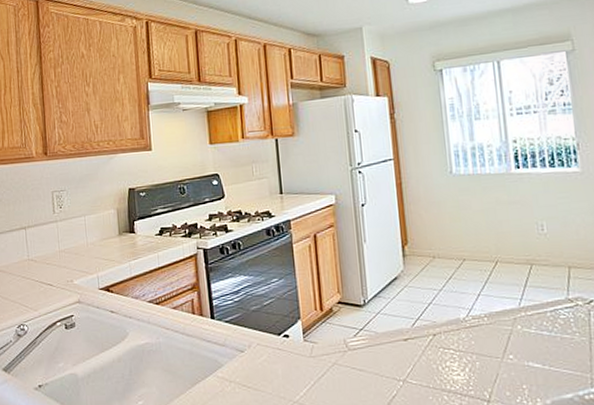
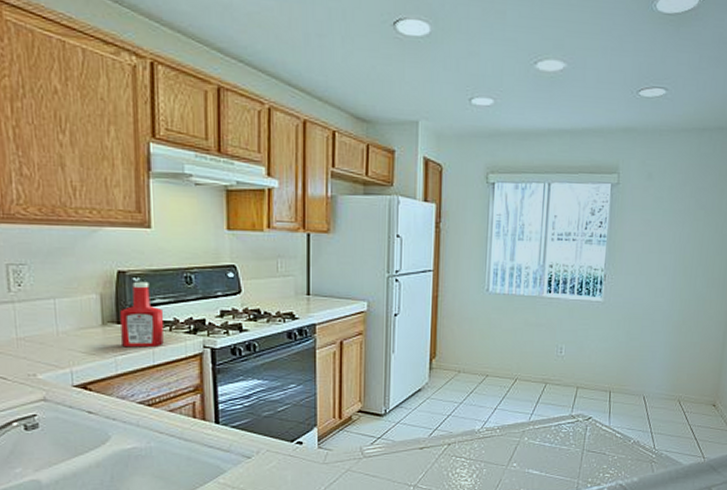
ketchup bottle: none [132,195,166,253] -> present [120,281,164,348]

